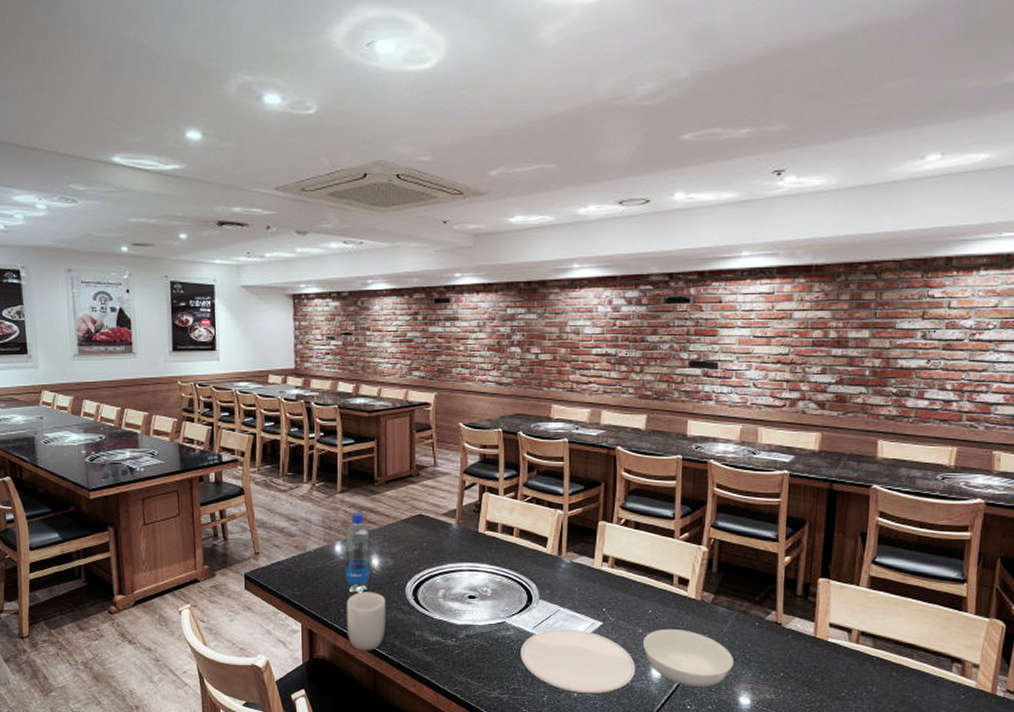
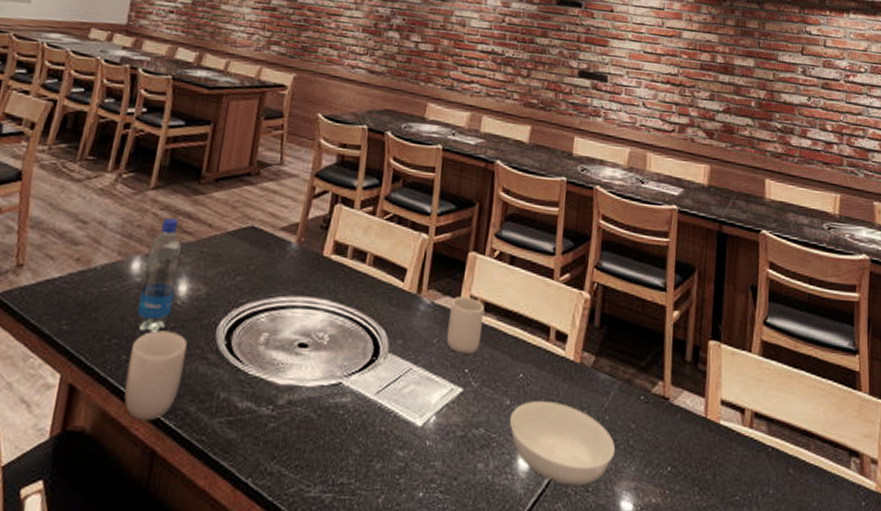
plate: present [520,628,635,694] -> none [355,395,499,494]
cup: none [585,556,616,598] -> present [446,297,485,354]

